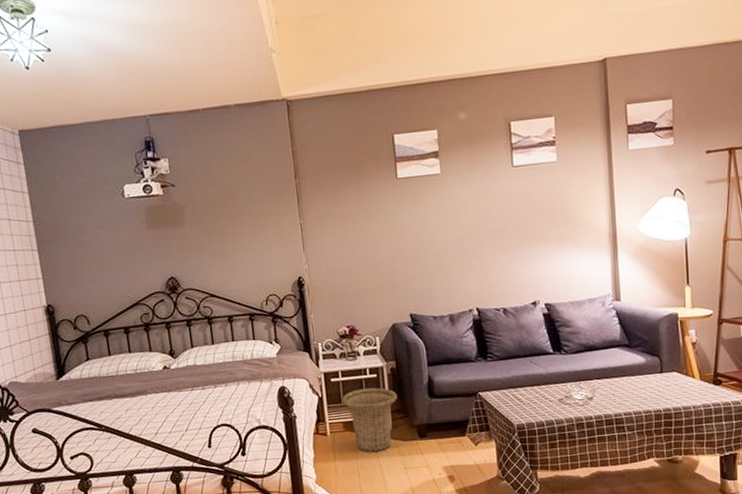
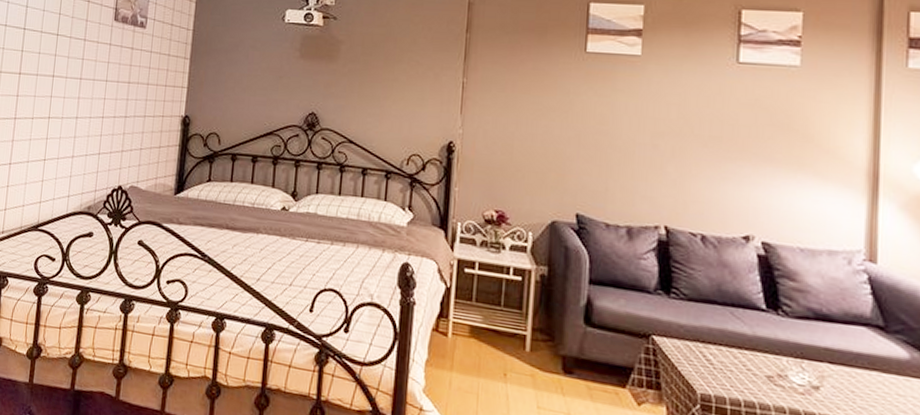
basket: present [342,387,397,452] -> none [474,289,543,376]

